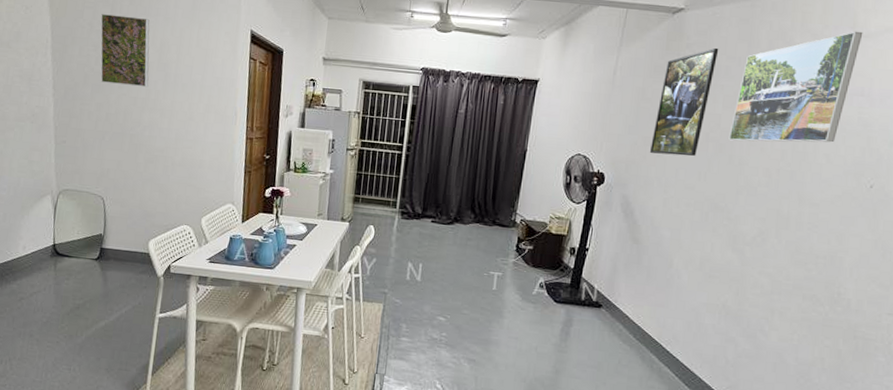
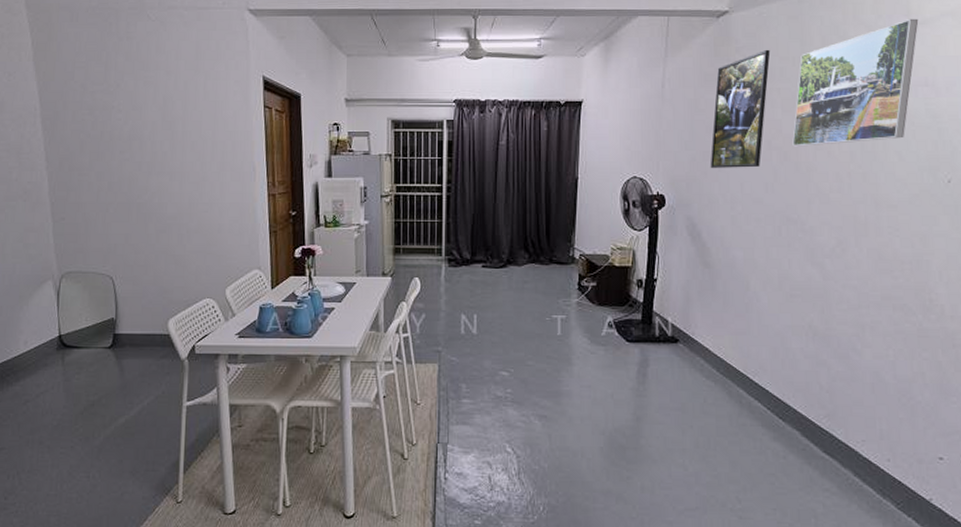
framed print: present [101,14,150,88] -> none [94,73,154,150]

